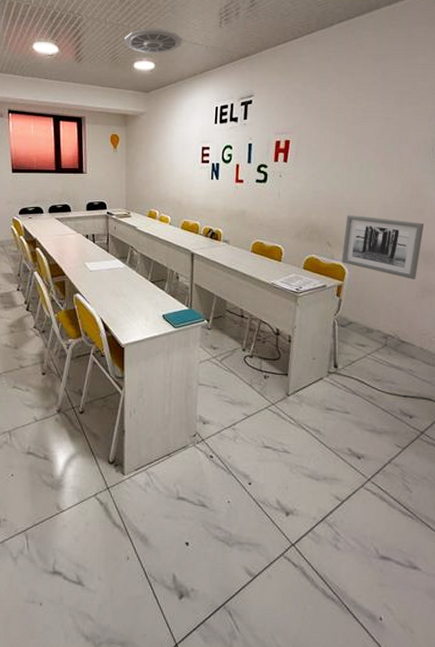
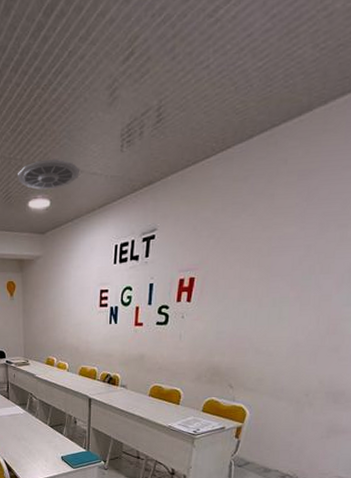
wall art: present [341,214,425,279] -> none [243,355,339,420]

